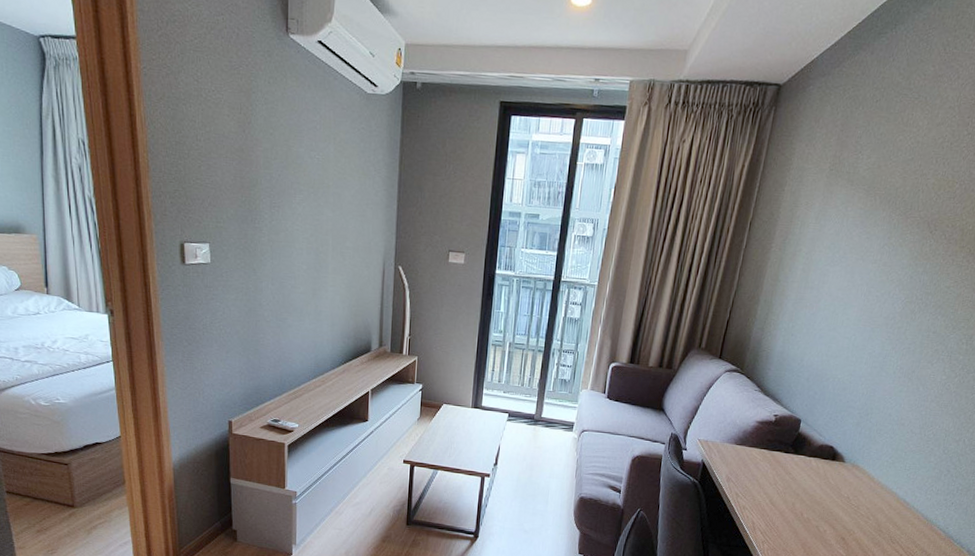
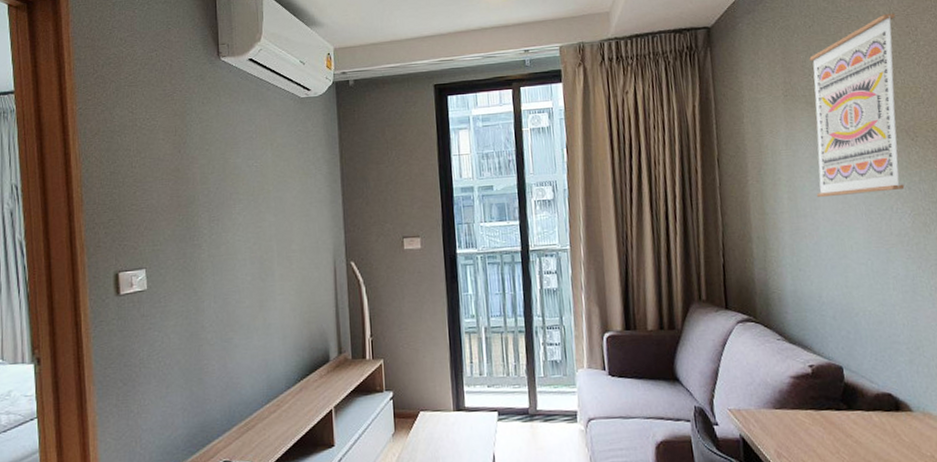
wall art: none [827,99,963,277] -> present [809,13,905,197]

